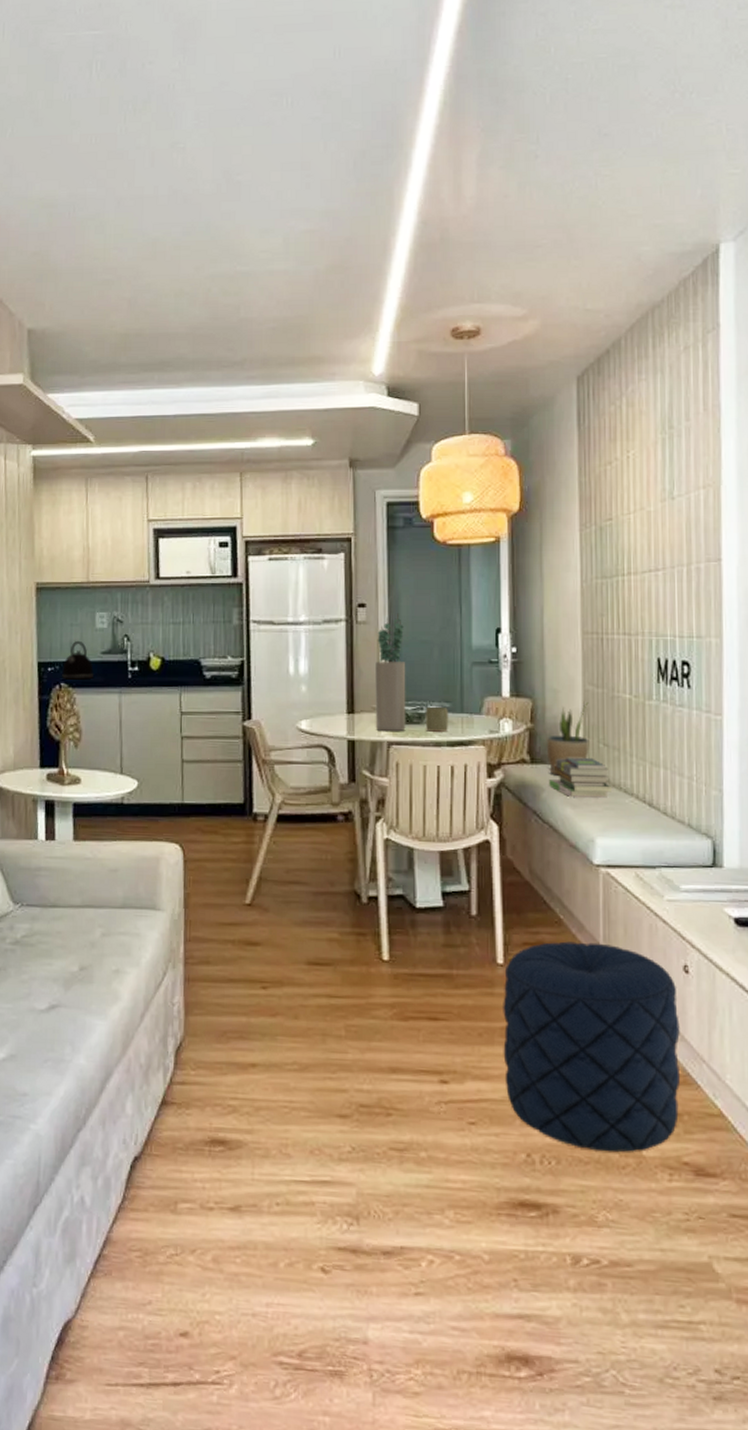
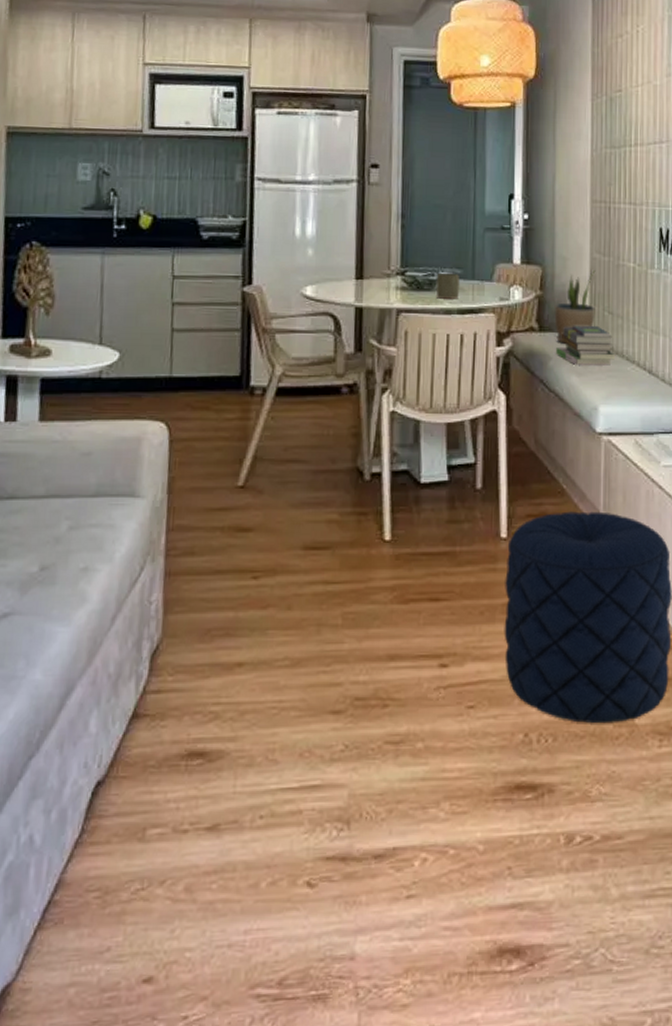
kettle: present [62,640,95,681] -> none [34,193,73,239]
vase: present [374,613,406,732] -> none [384,175,419,299]

